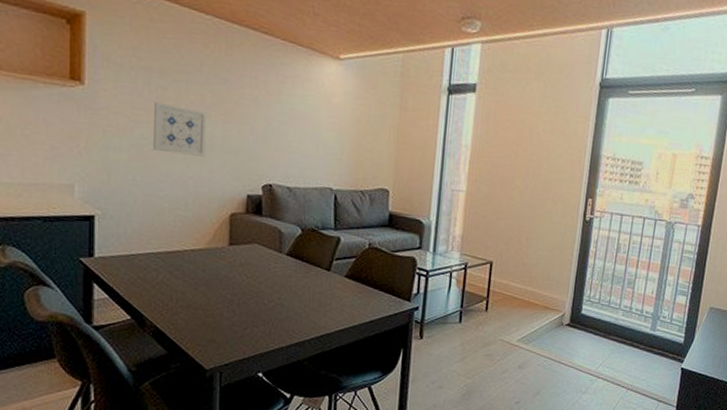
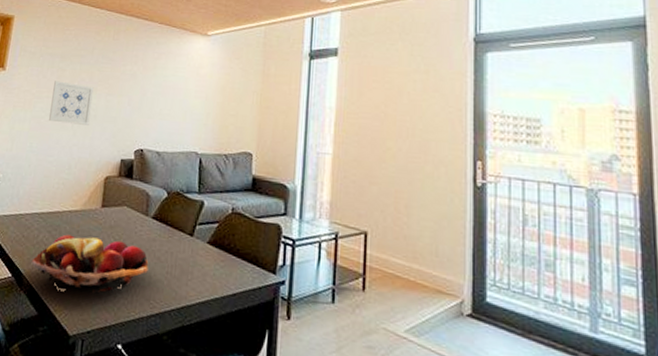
fruit basket: none [153,274,285,329] -> present [31,234,149,293]

